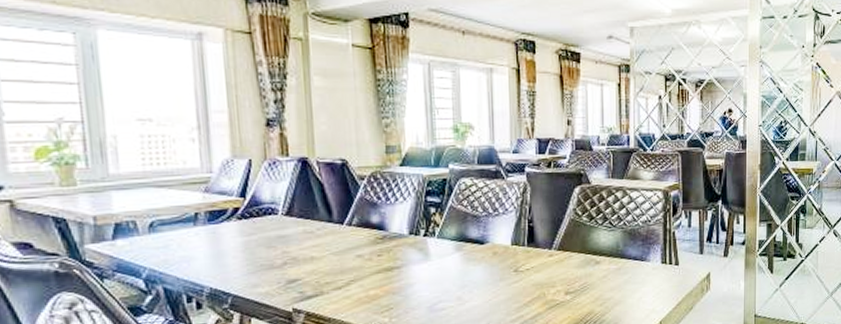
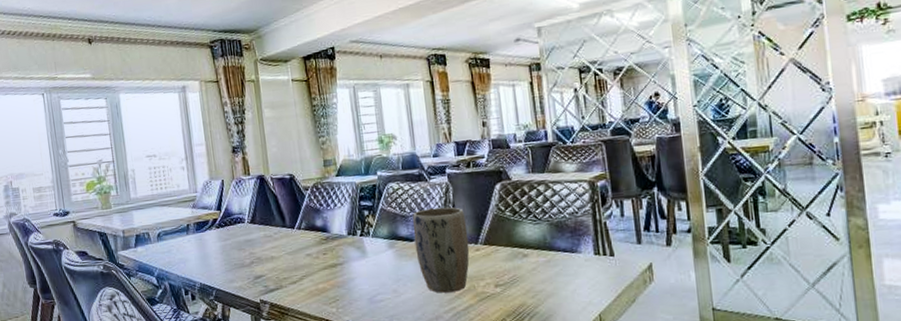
plant pot: none [484,208,543,301] -> present [413,207,470,293]

